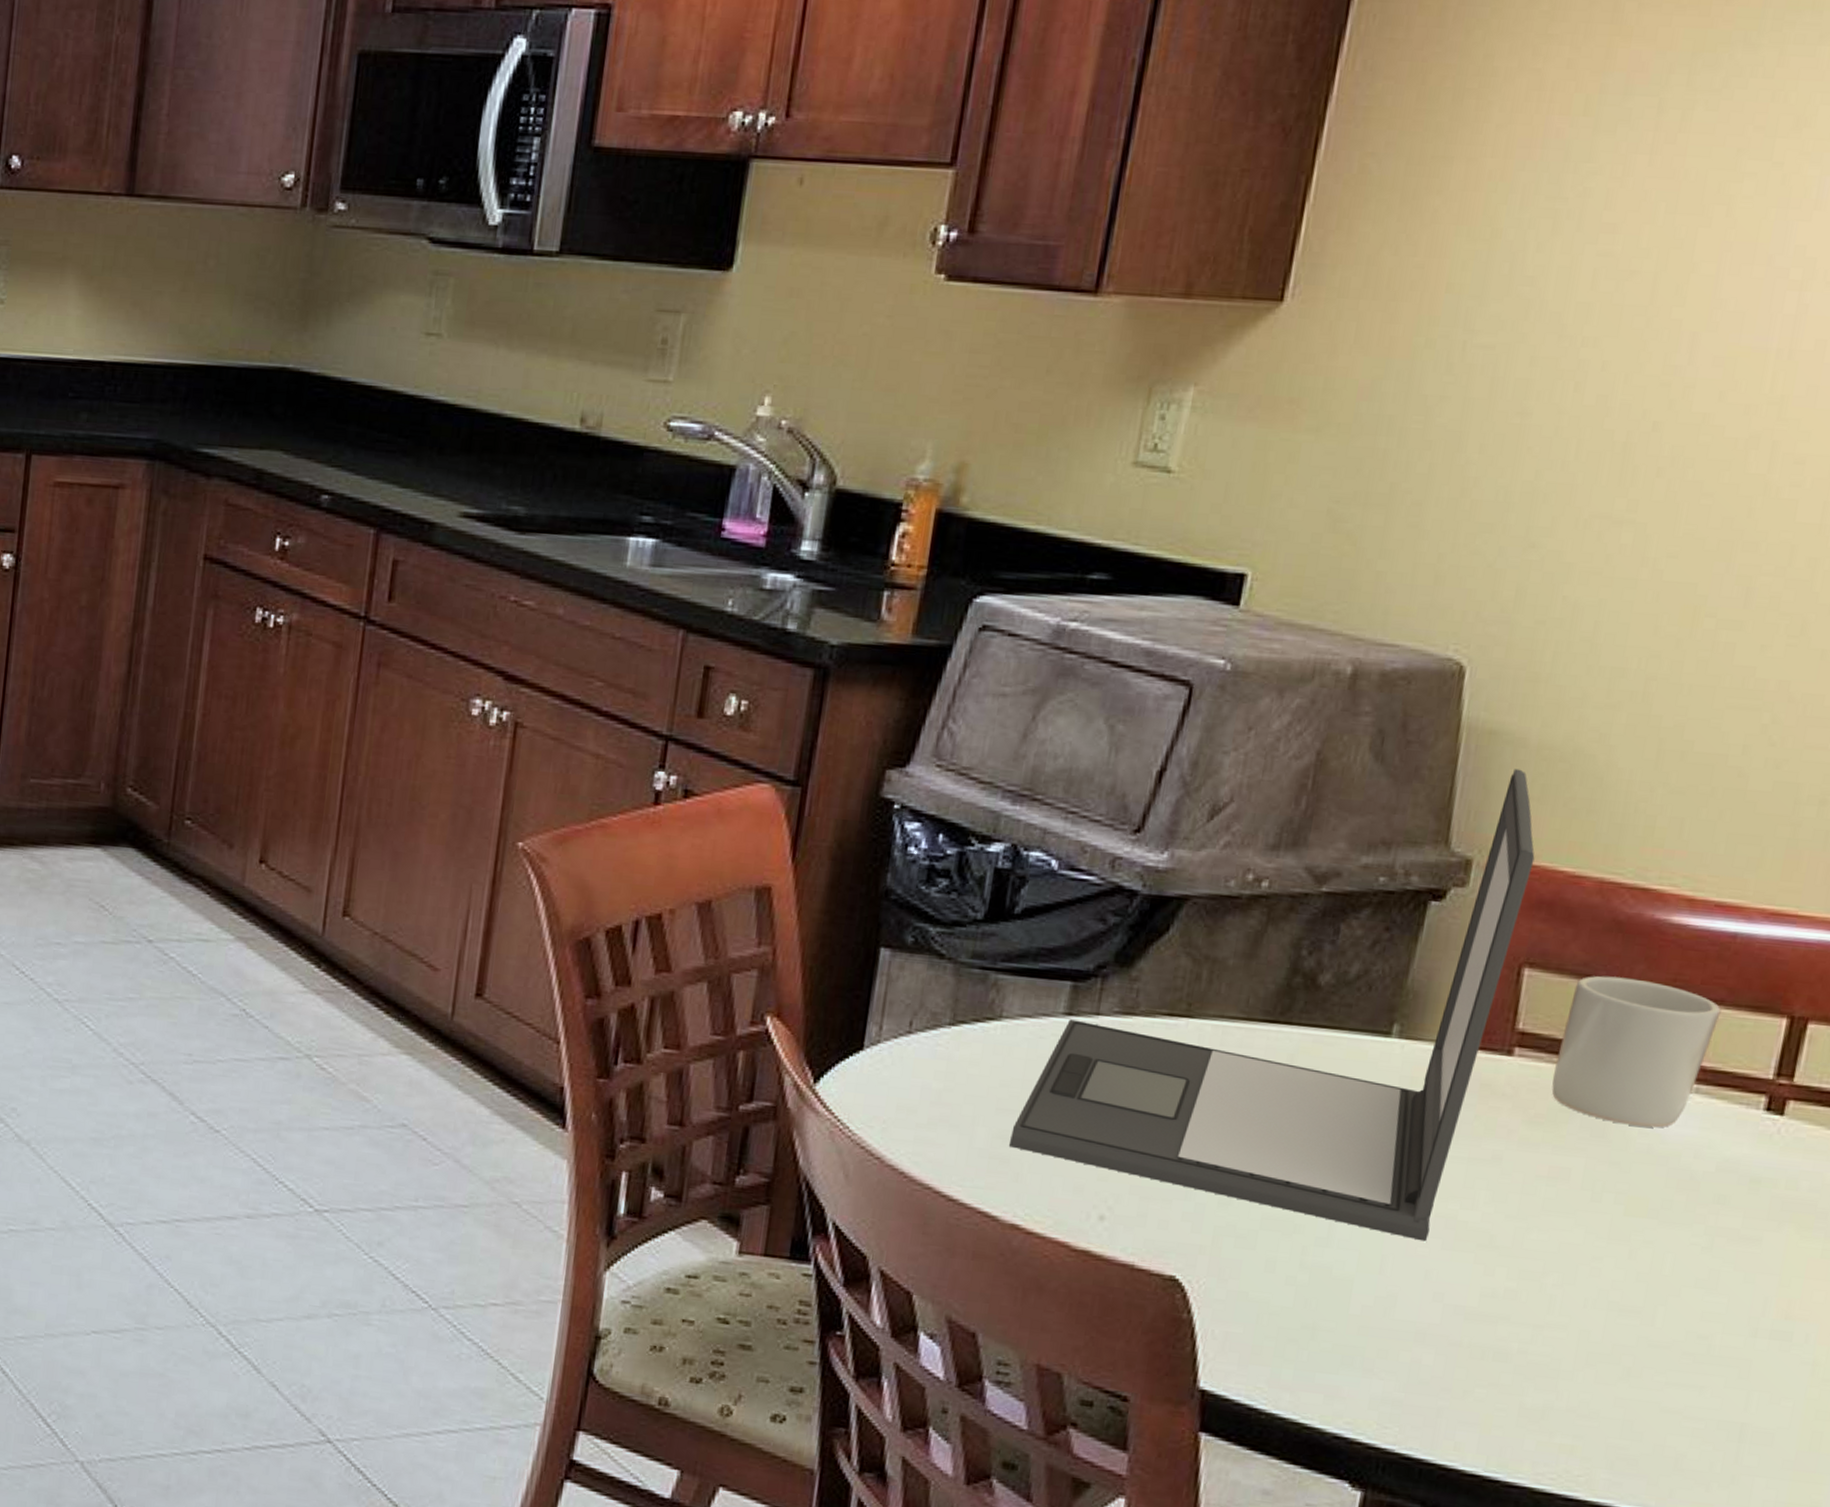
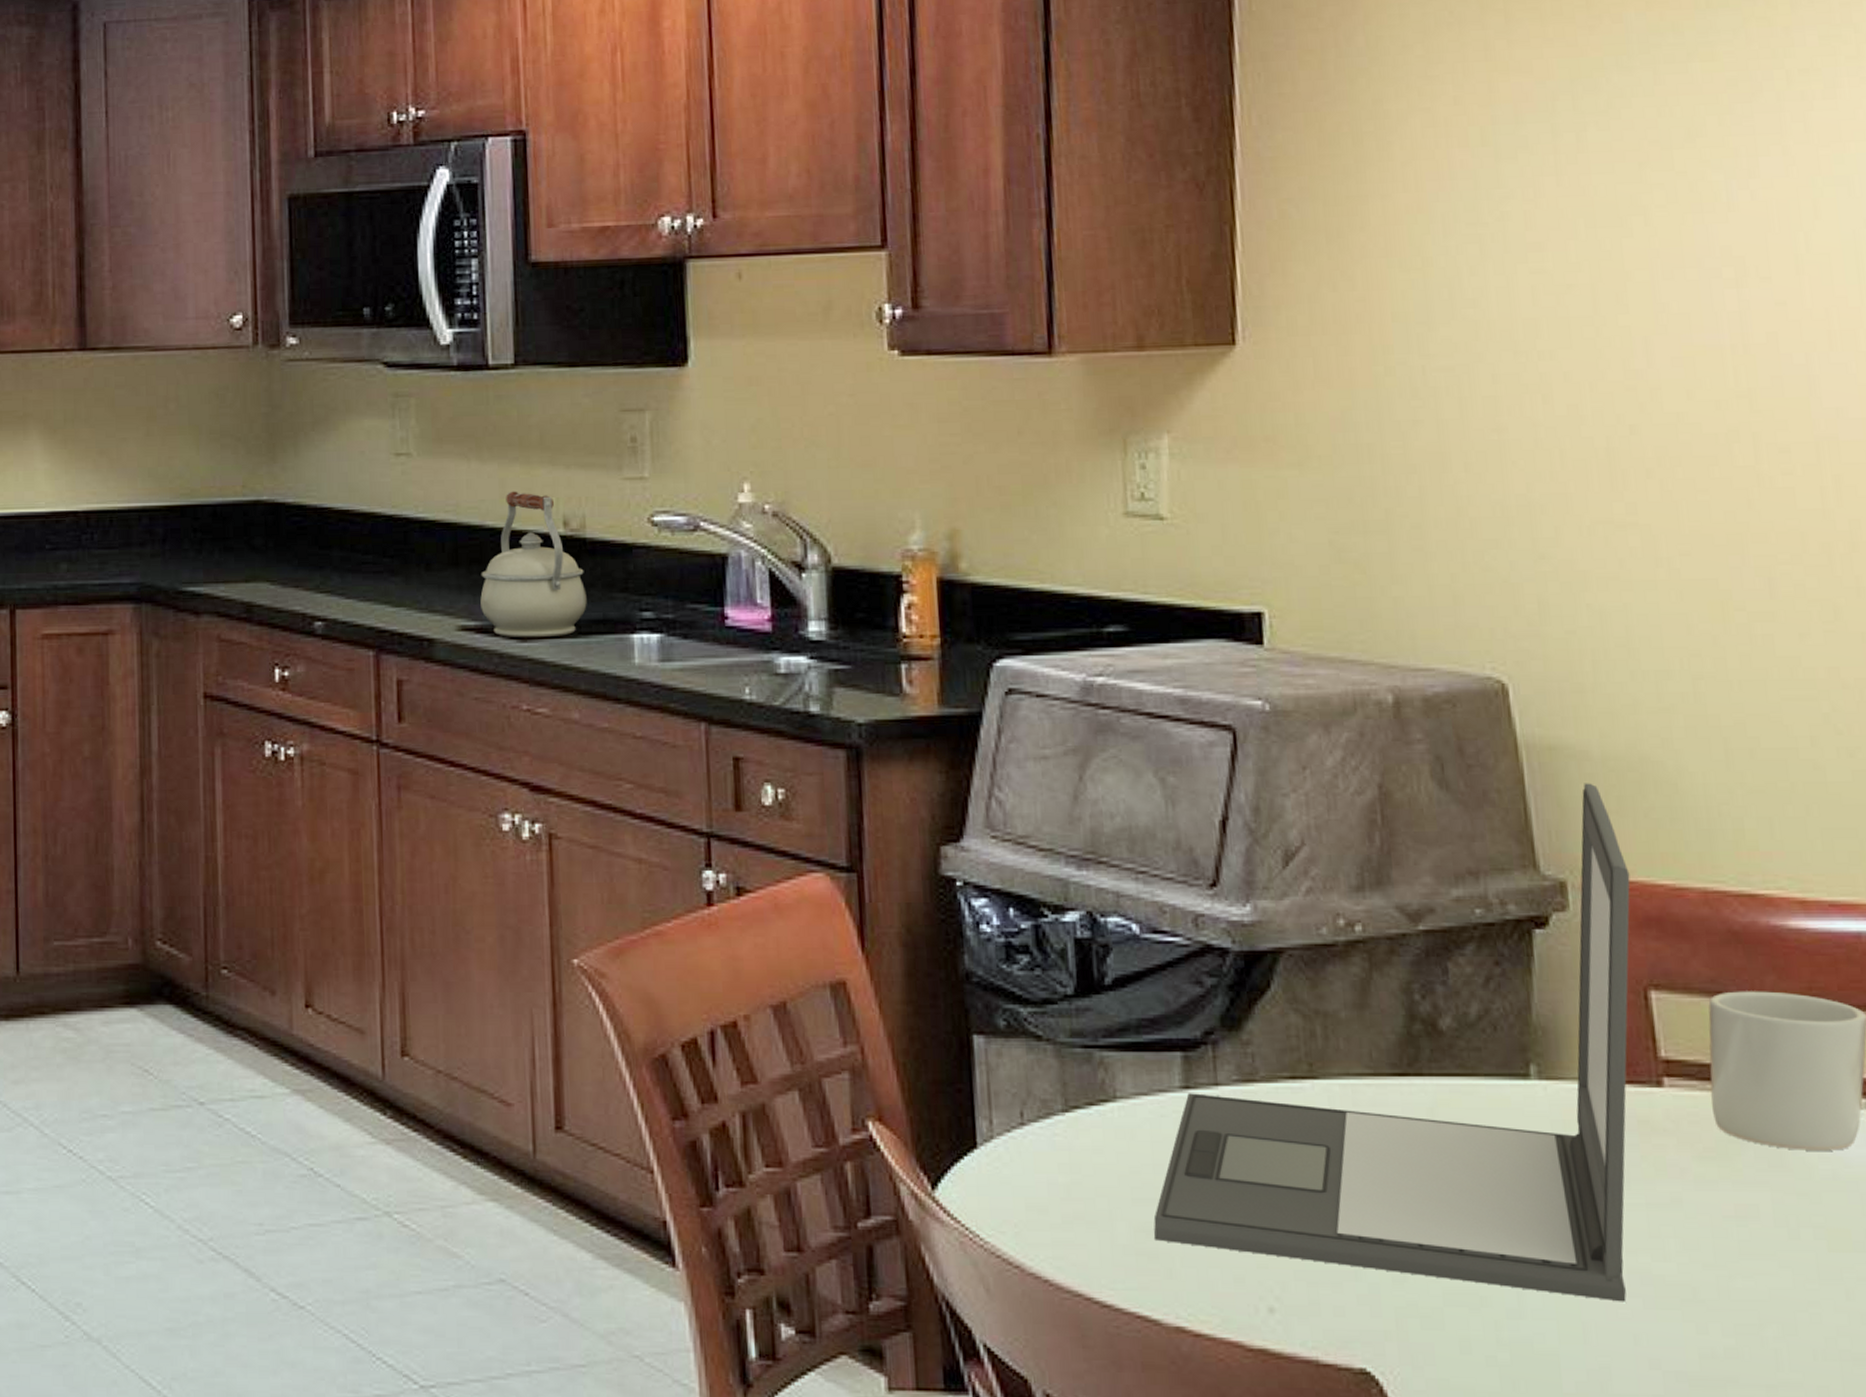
kettle: none [485,382,593,533] -> present [480,491,587,638]

